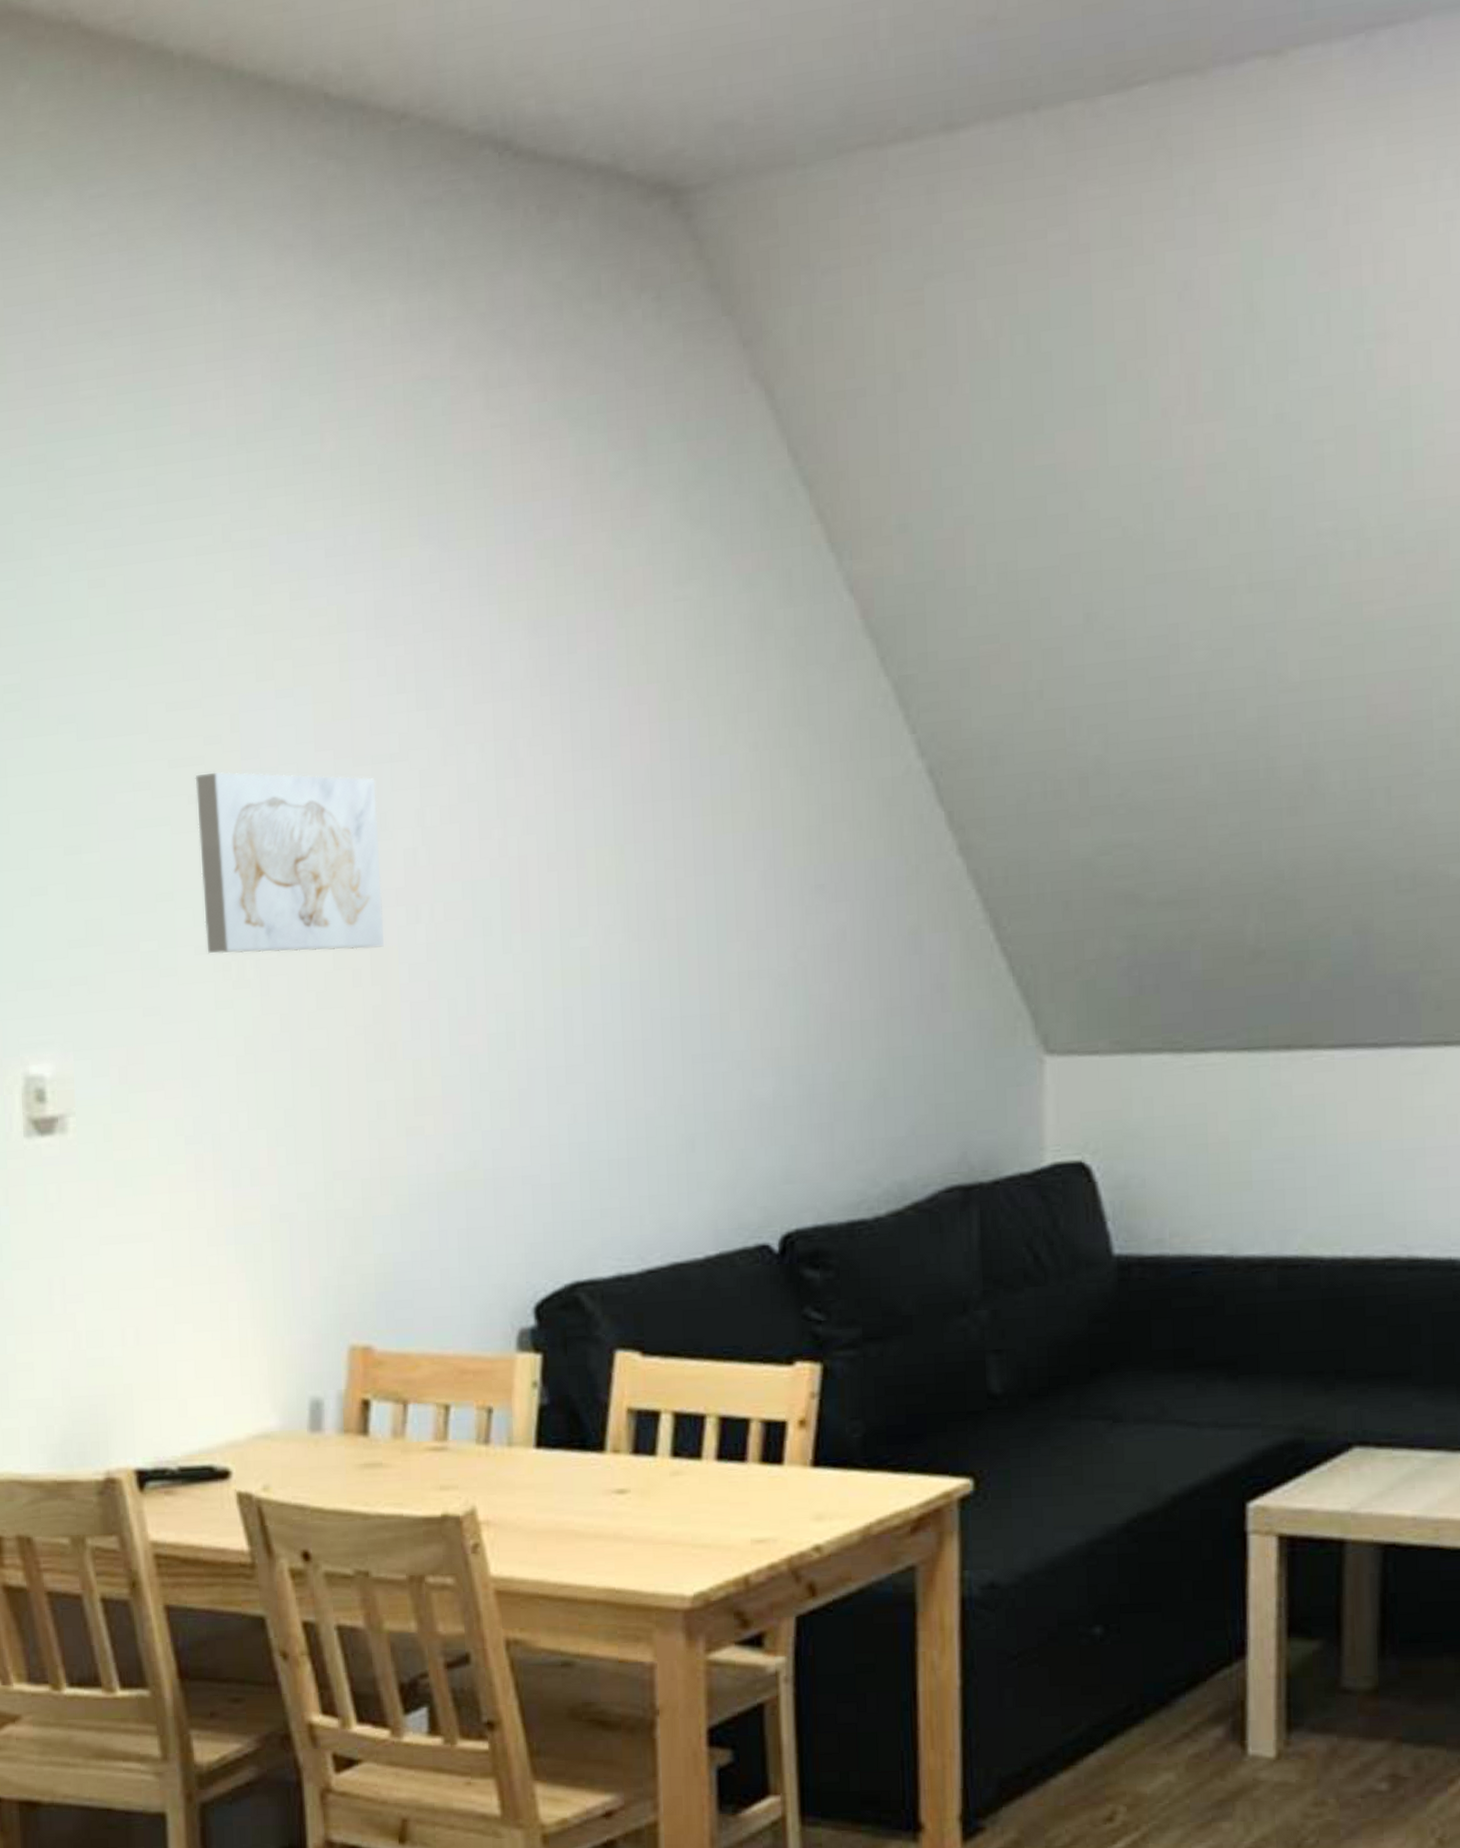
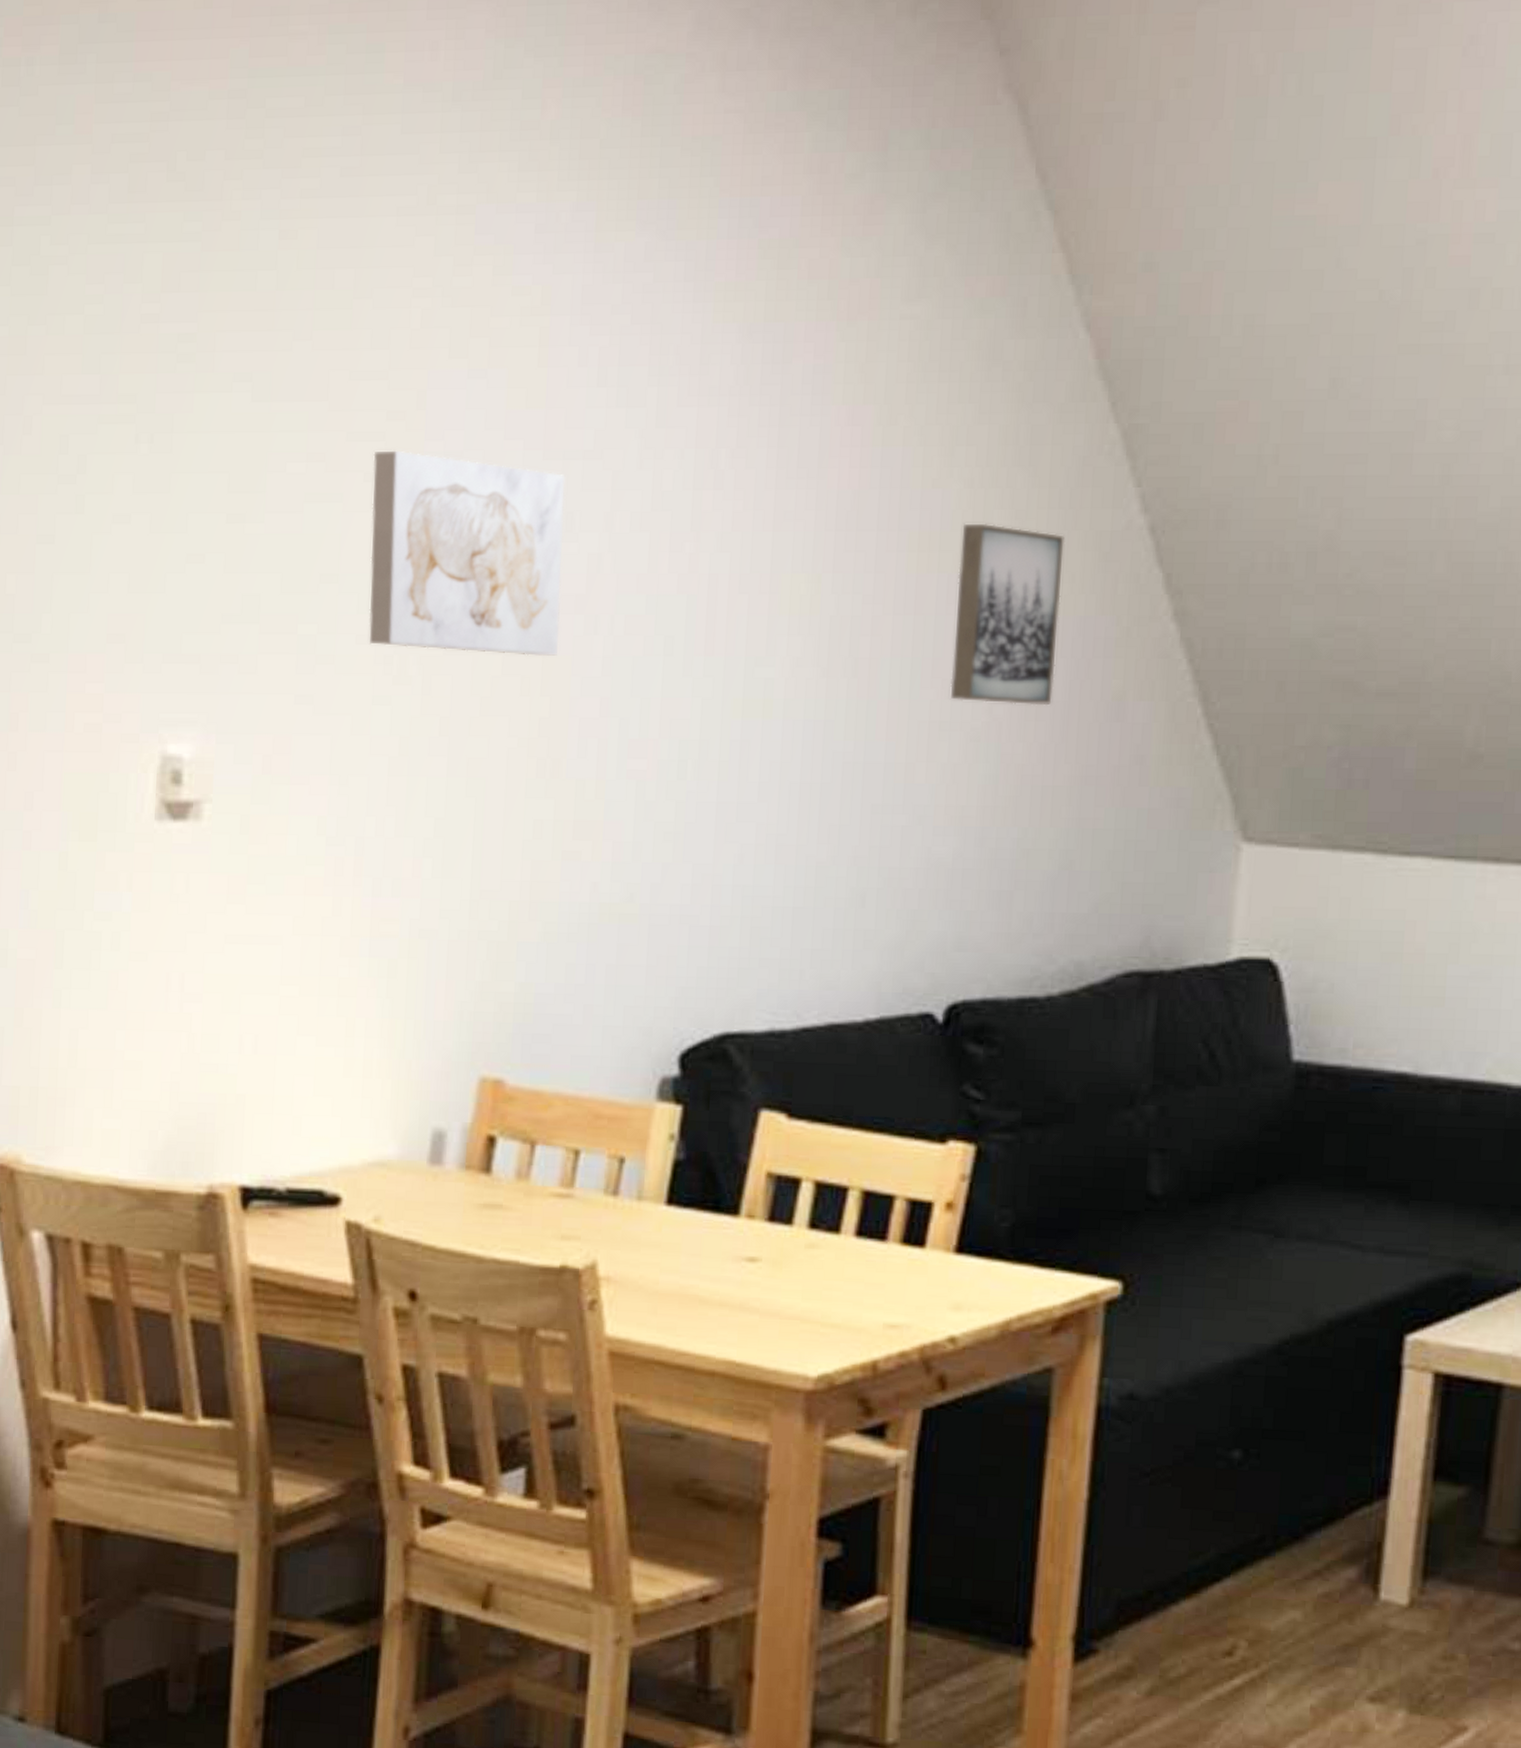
wall art: none [752,782,852,950] -> present [950,523,1065,706]

